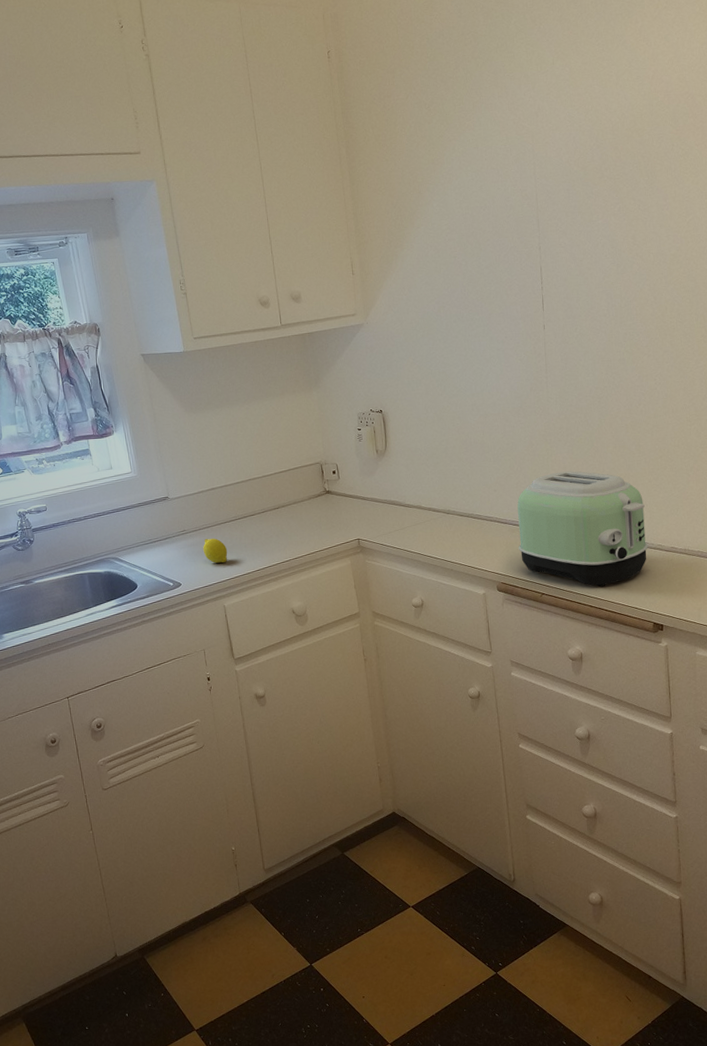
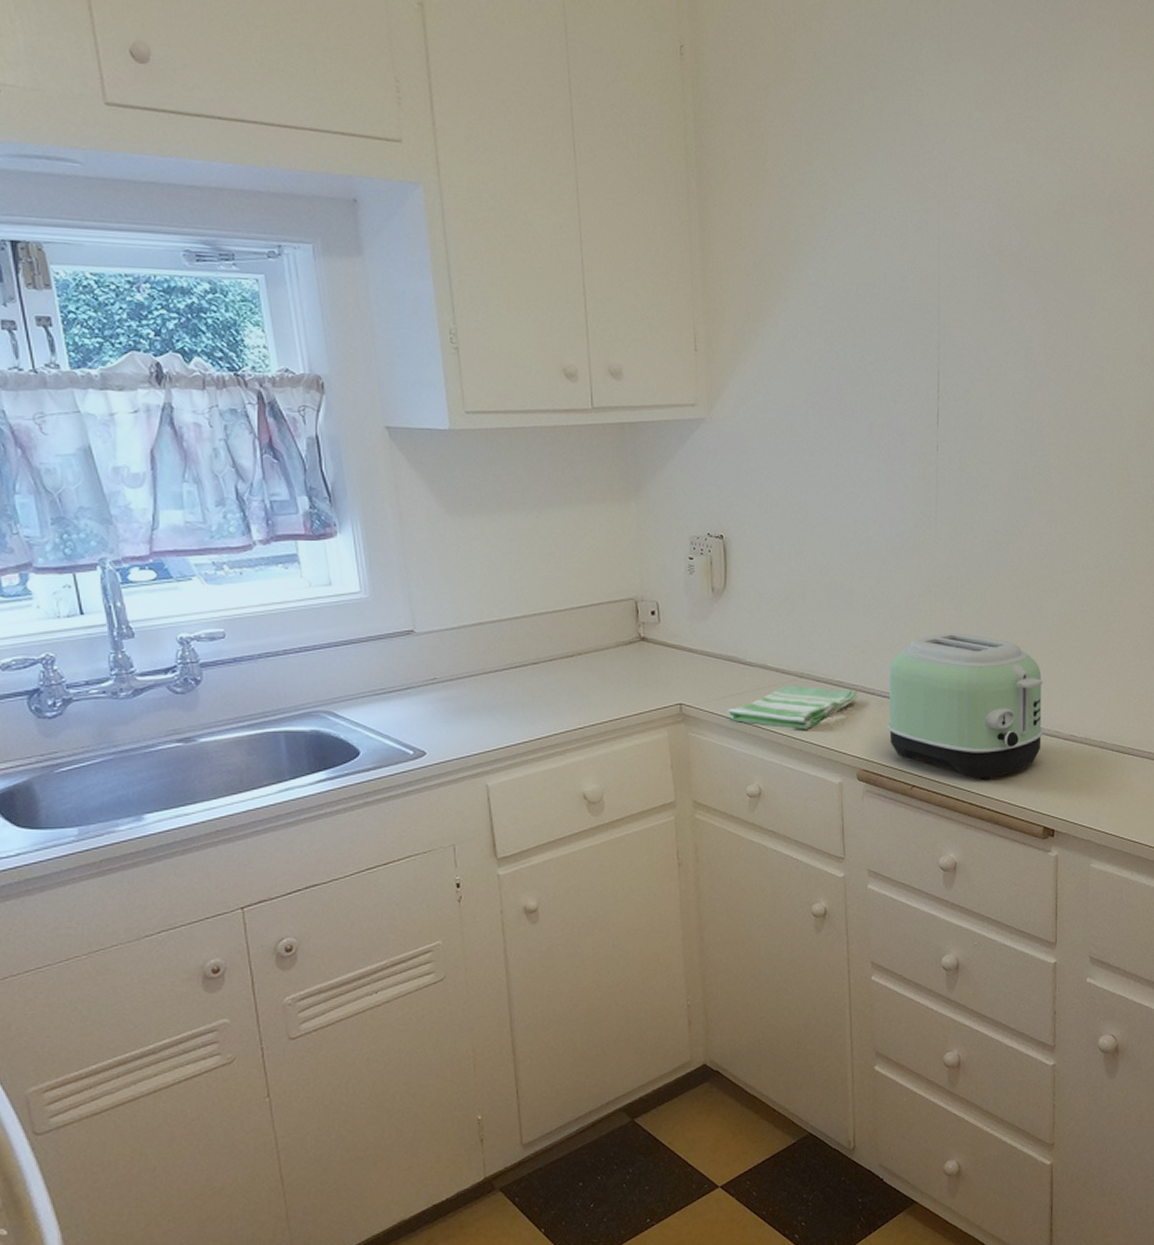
fruit: present [203,538,228,563] -> none [461,691,497,726]
dish towel: none [393,520,493,554] -> present [726,686,857,730]

